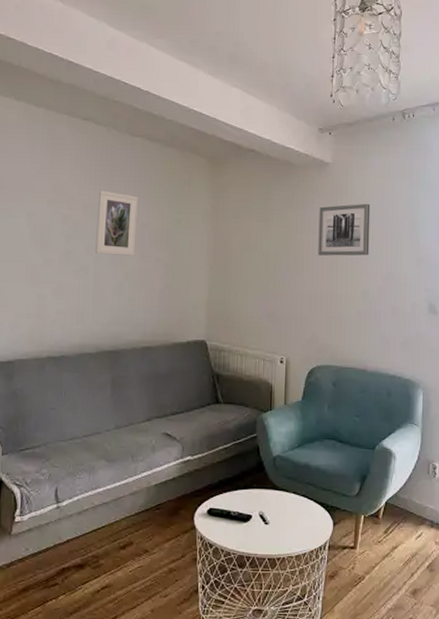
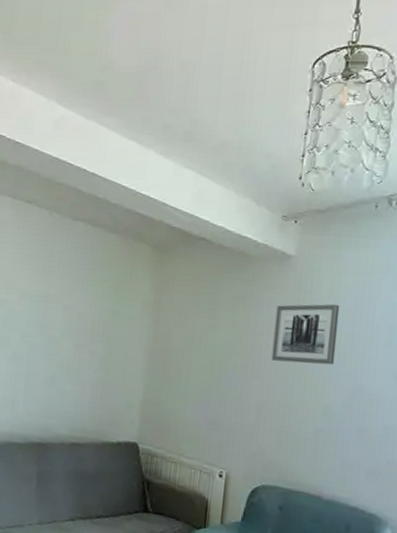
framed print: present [95,190,138,257] -> none [29,276,76,347]

